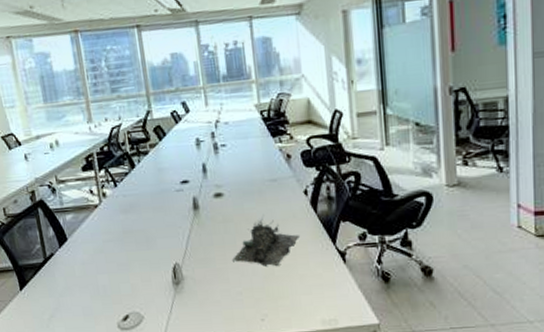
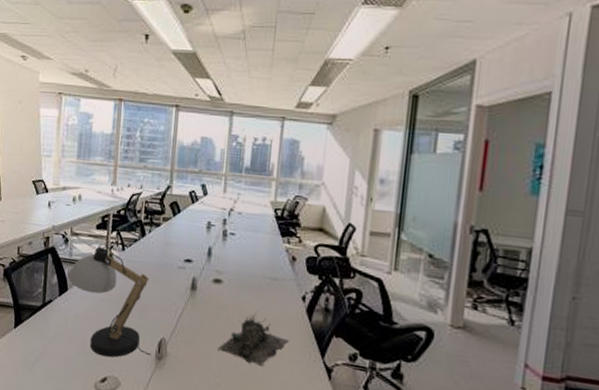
desk lamp: none [63,186,168,296] -> present [67,245,152,357]

